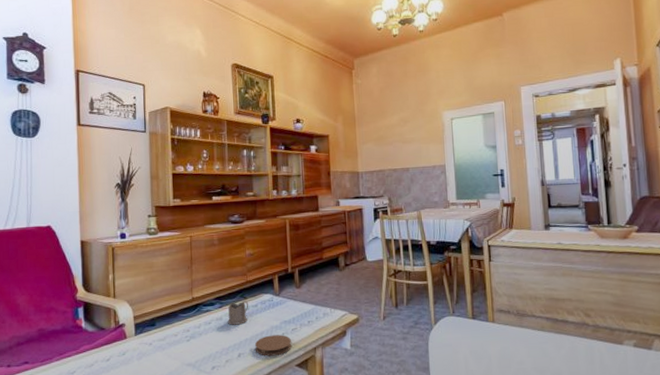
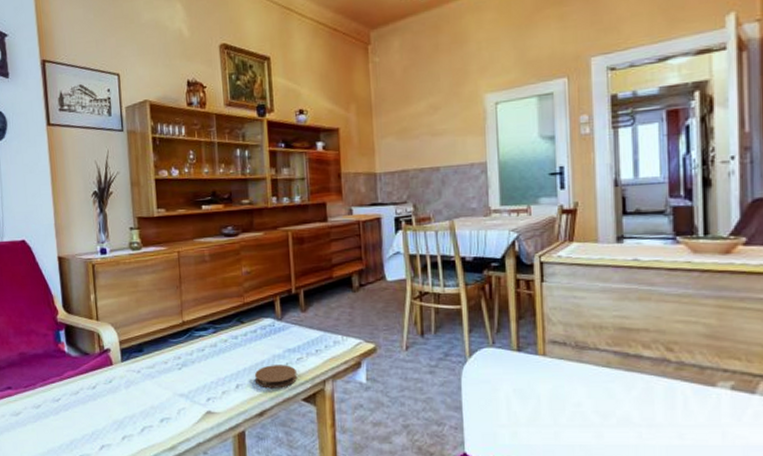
tea glass holder: present [227,300,249,325] -> none [222,325,247,353]

